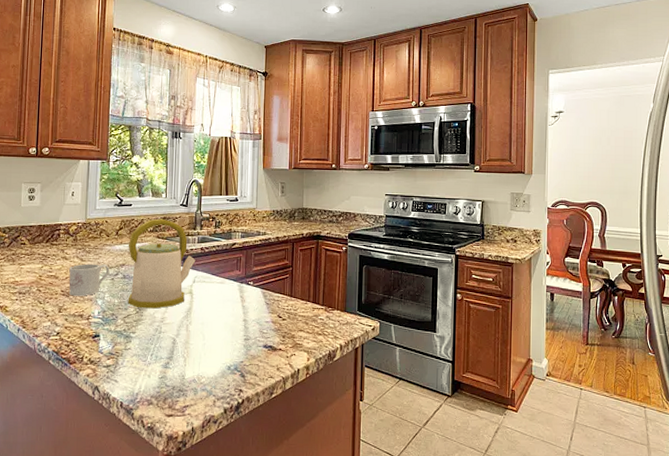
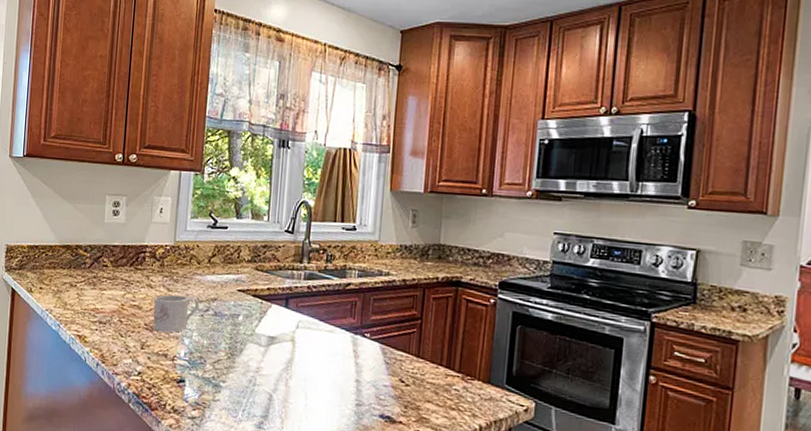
kettle: present [128,218,196,309] -> none [218,246,301,356]

